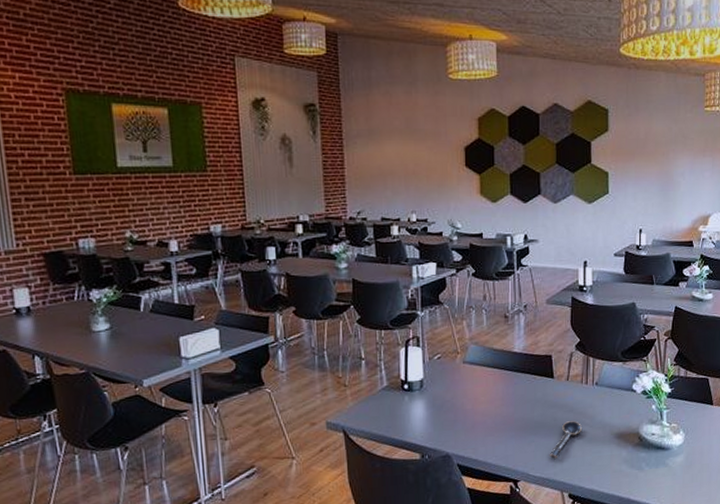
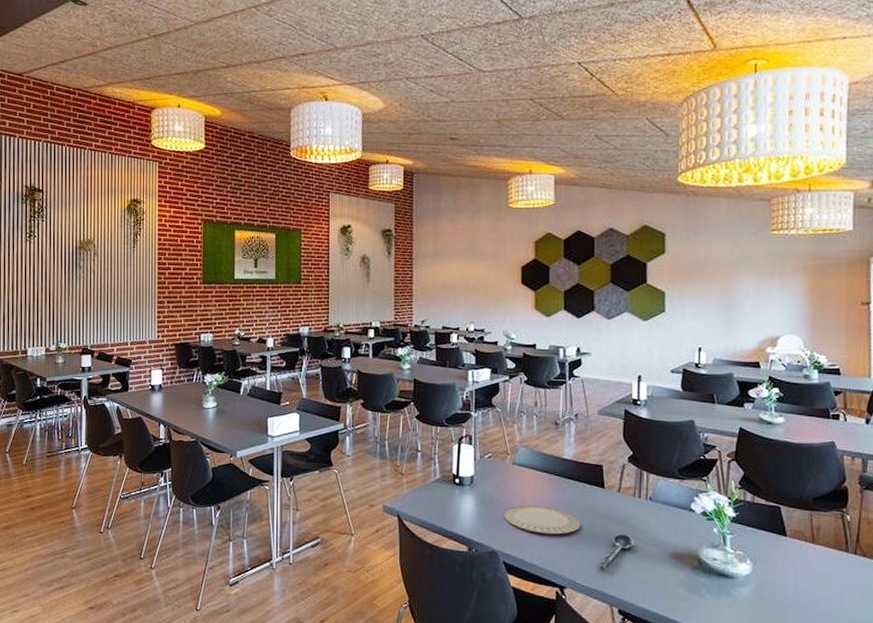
plate: none [456,403,532,431] -> present [504,506,580,535]

